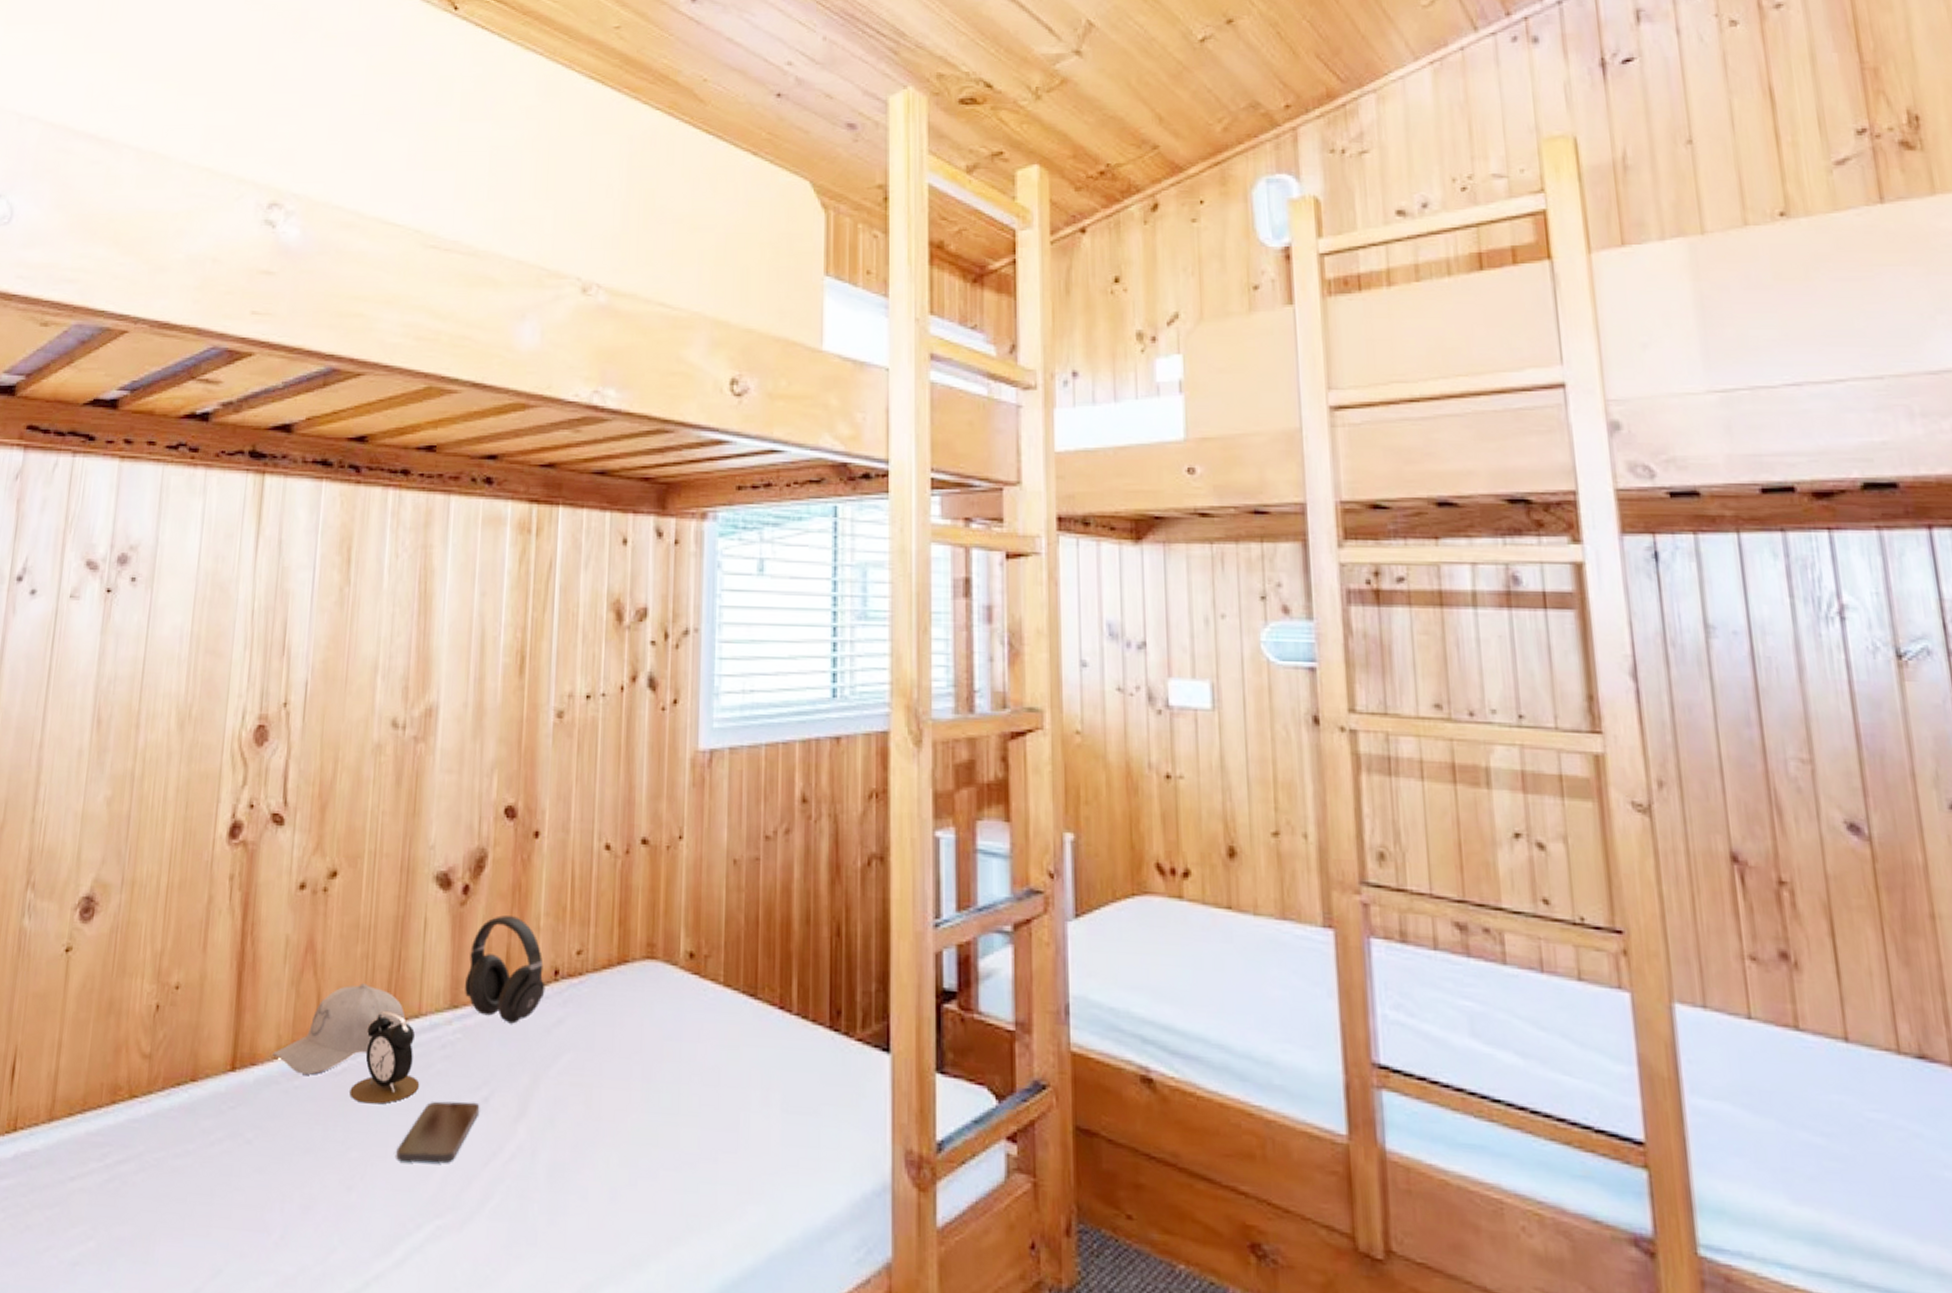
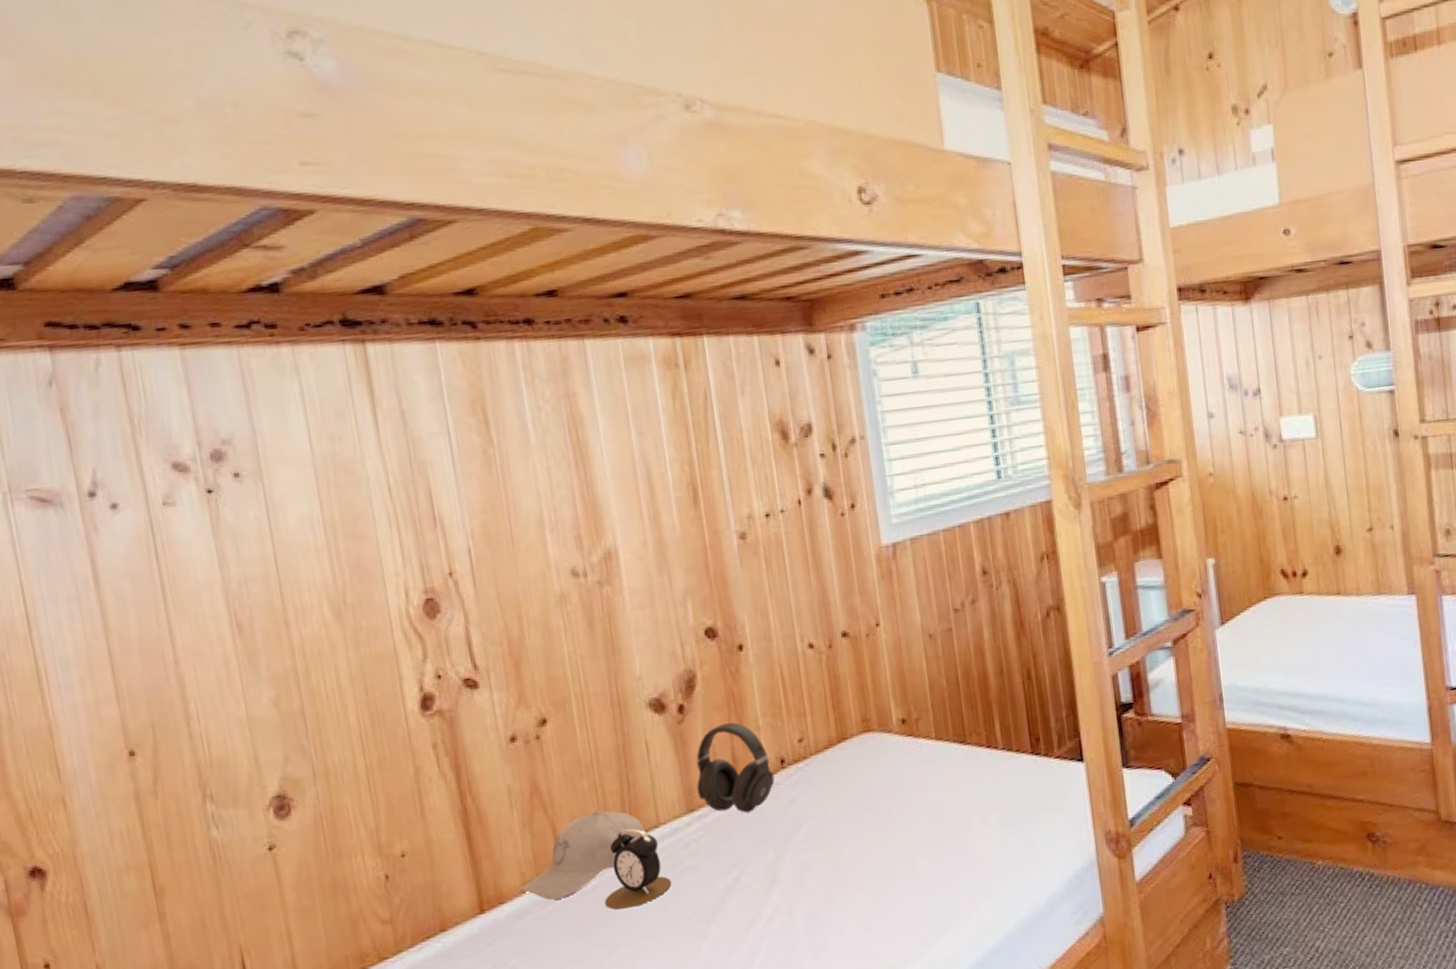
smartphone: present [396,1101,480,1163] -> none [661,883,734,947]

